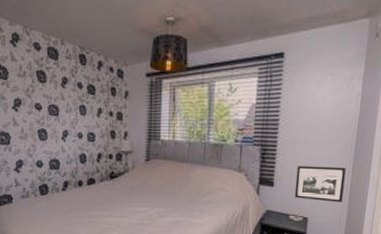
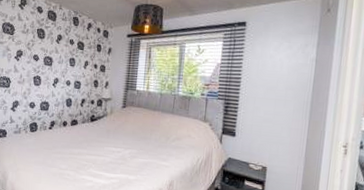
picture frame: present [294,166,346,203] -> none [254,119,302,155]

